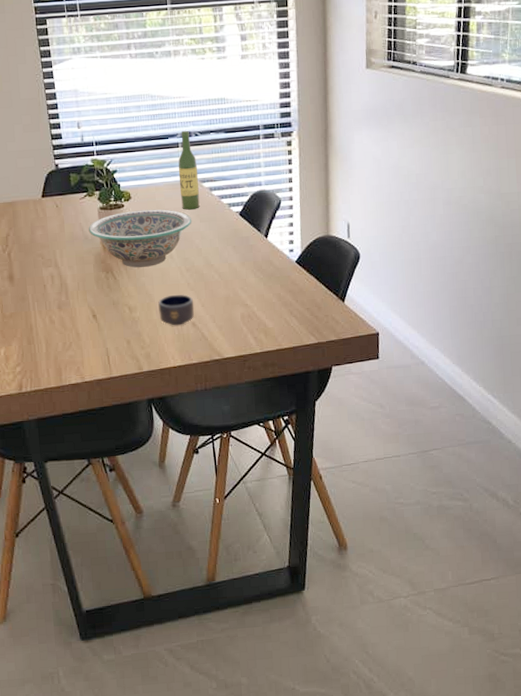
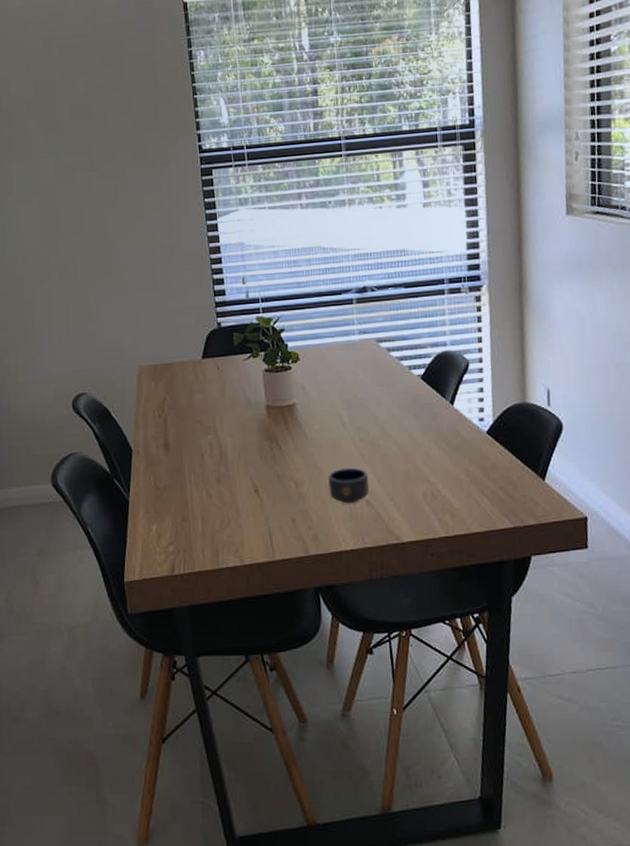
decorative bowl: present [88,209,192,268] -> none [251,371,368,437]
wine bottle: present [178,130,200,210] -> none [352,285,376,373]

